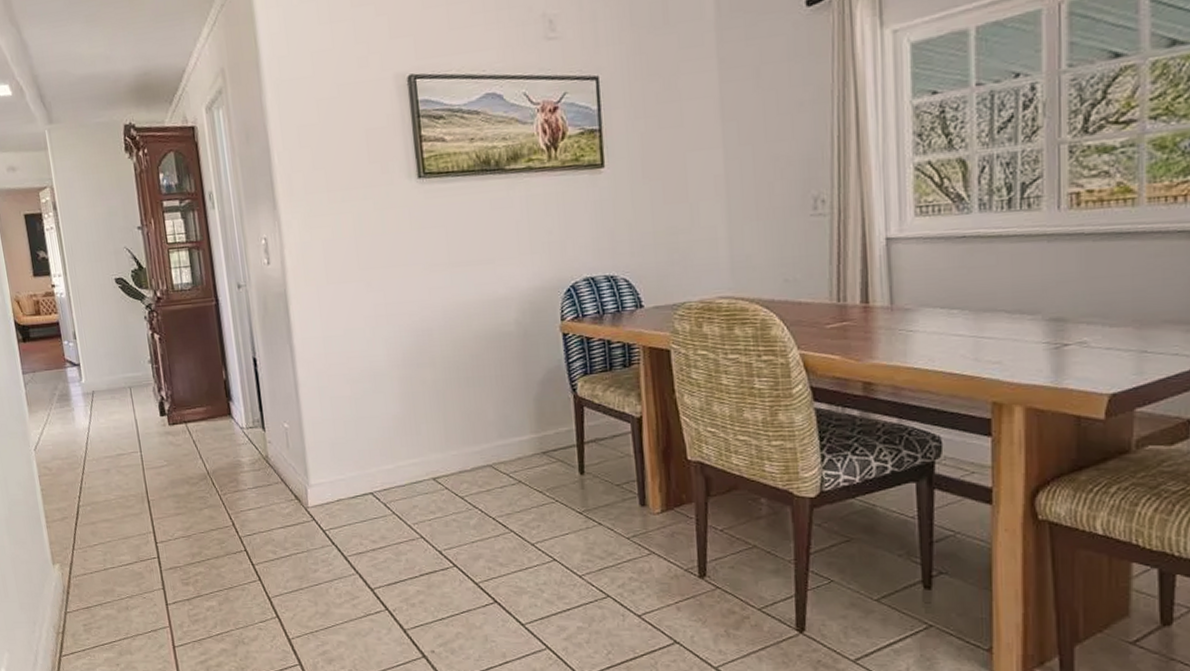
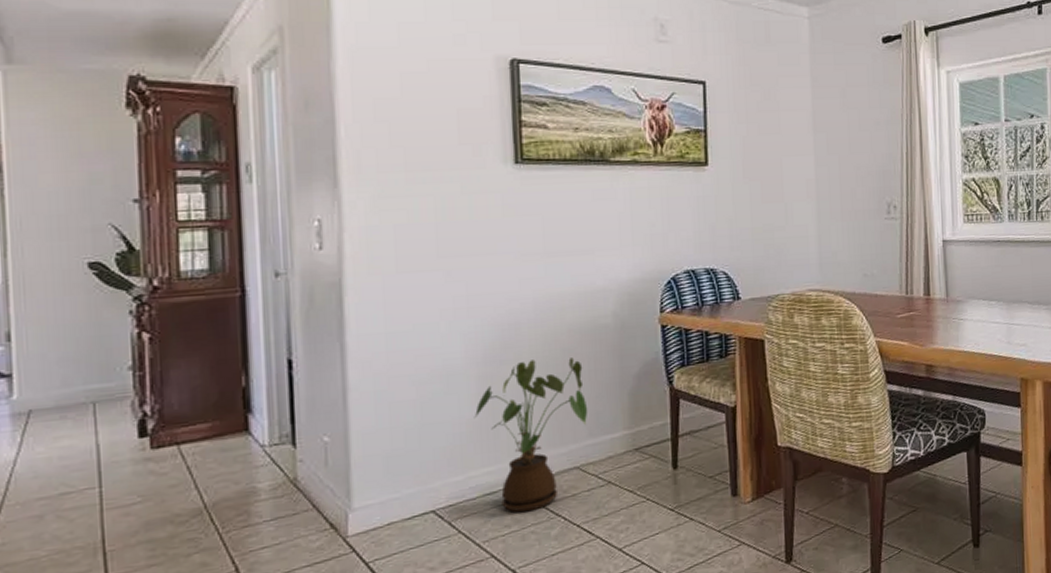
house plant: none [398,363,497,502] -> present [474,358,588,513]

